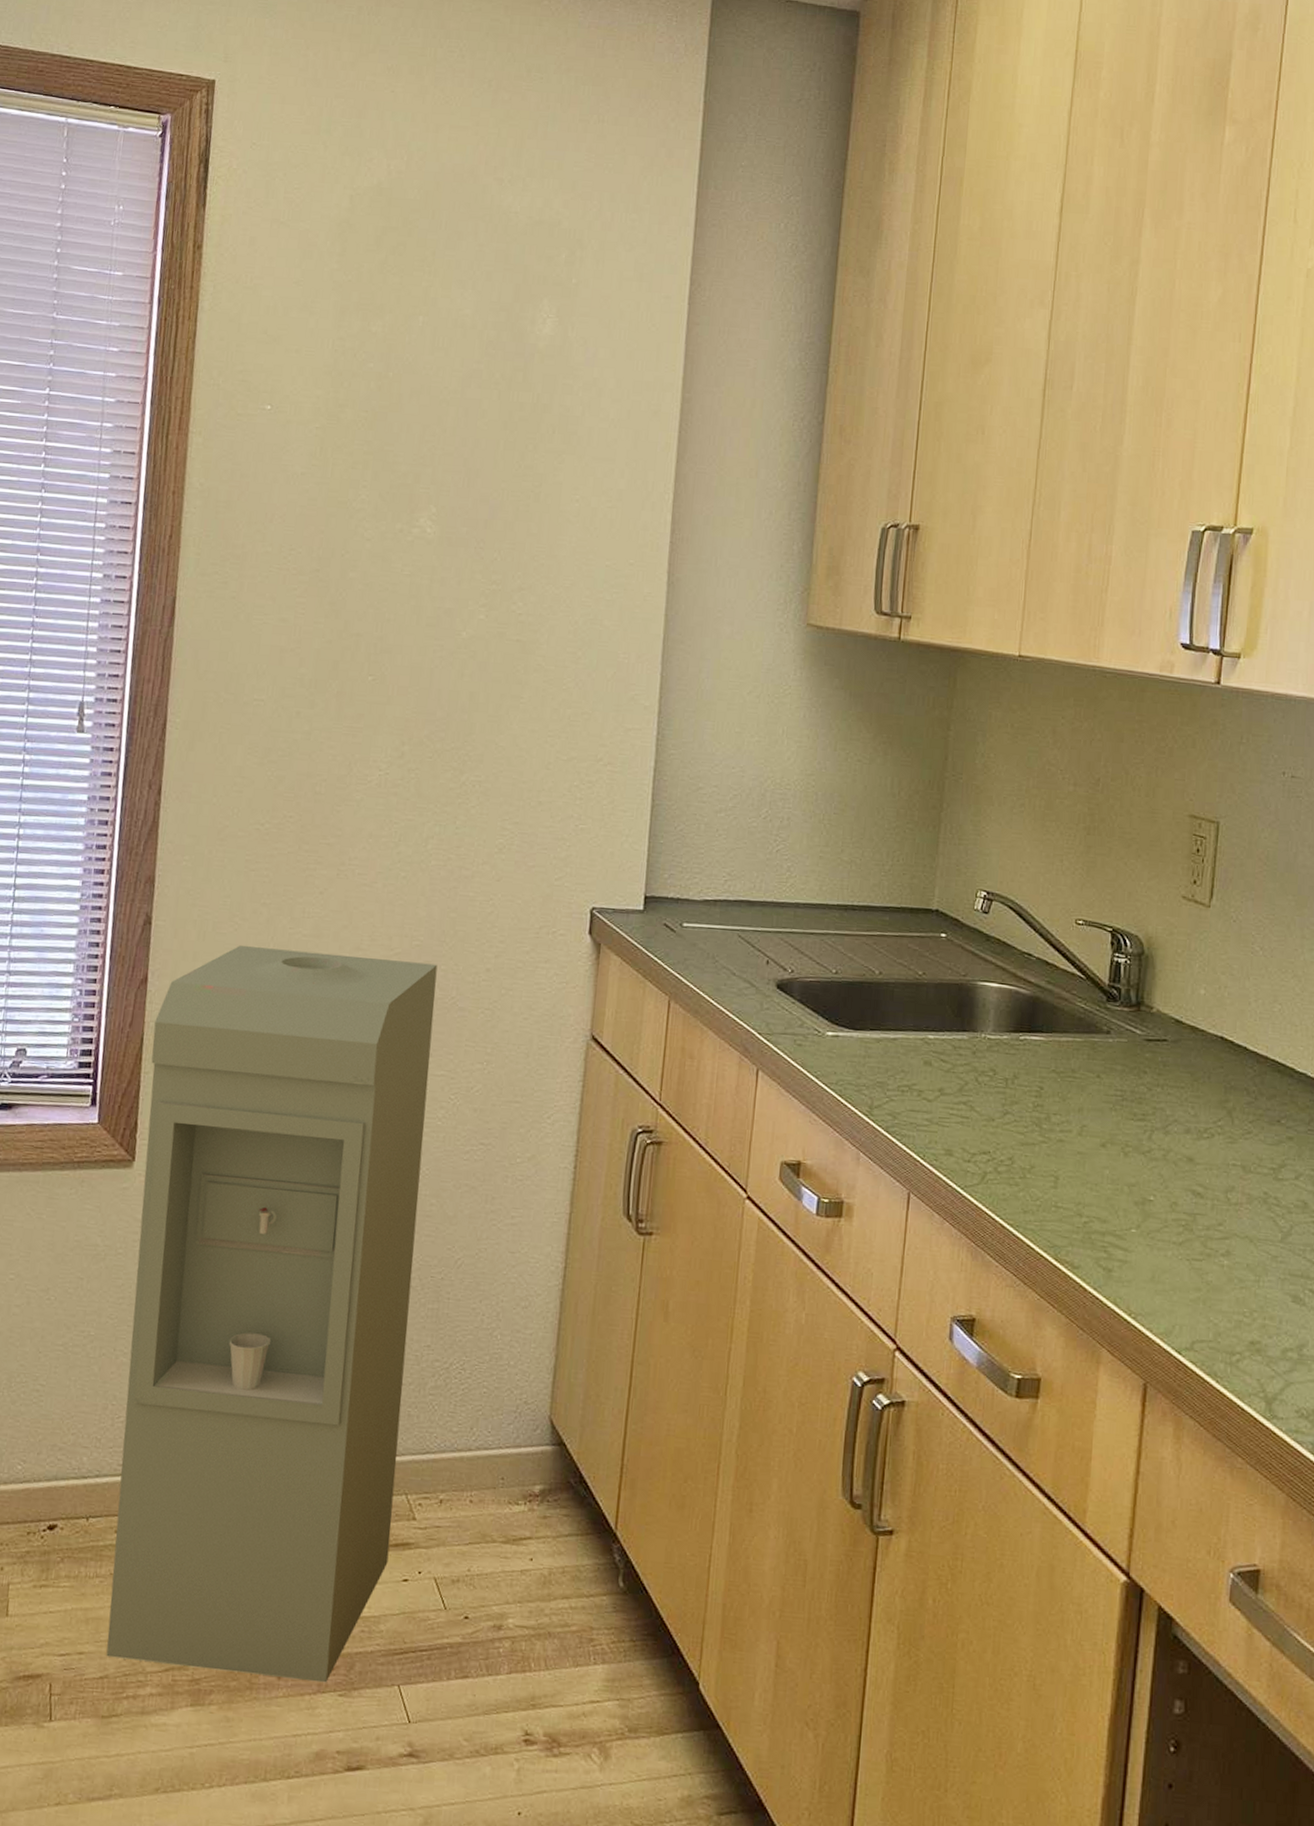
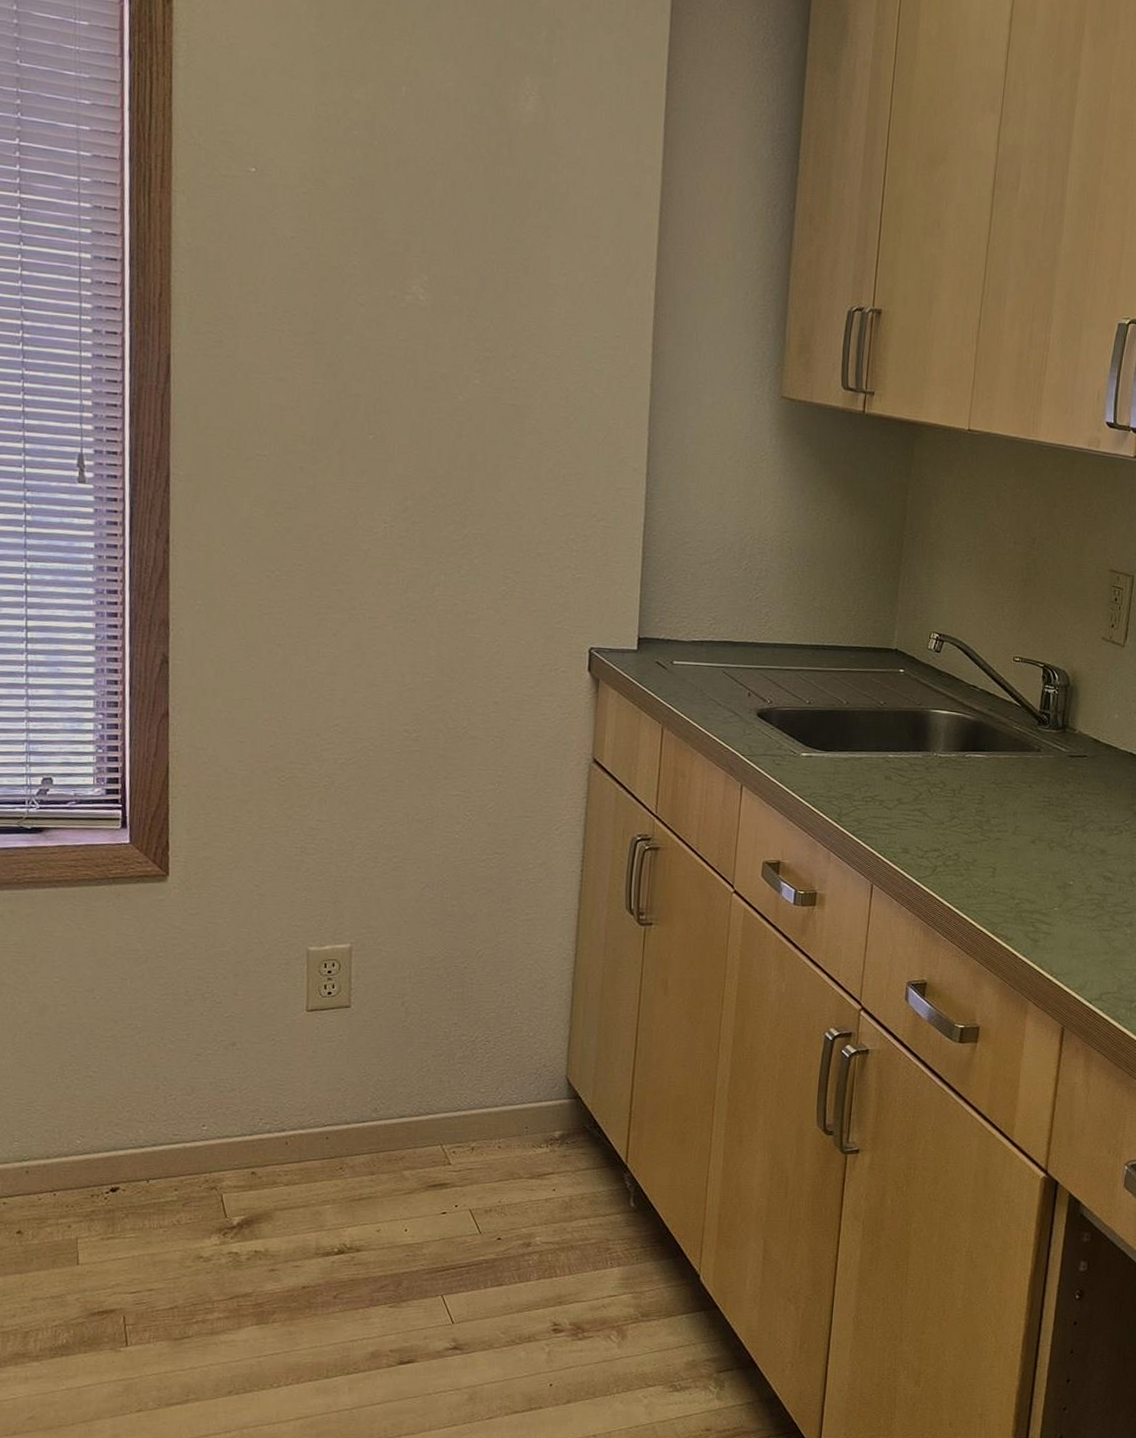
water cooler: present [106,946,438,1683] -> none [174,683,449,1298]

